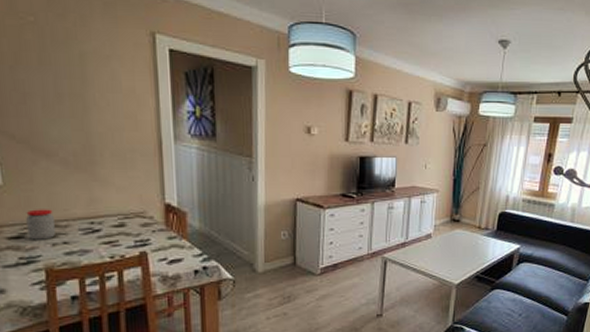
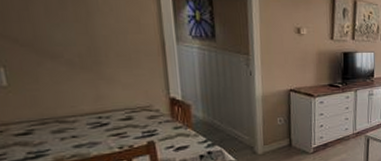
jar: present [26,209,57,240] -> none [32,106,65,136]

